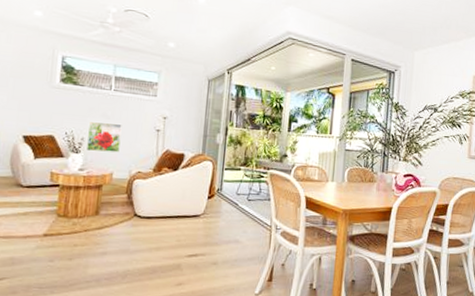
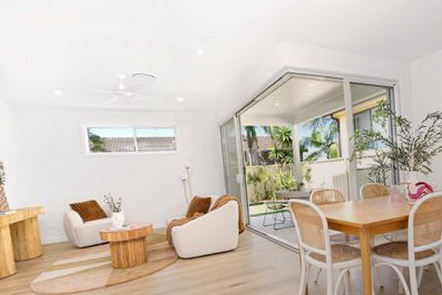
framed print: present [87,122,122,153] -> none [122,181,154,209]

